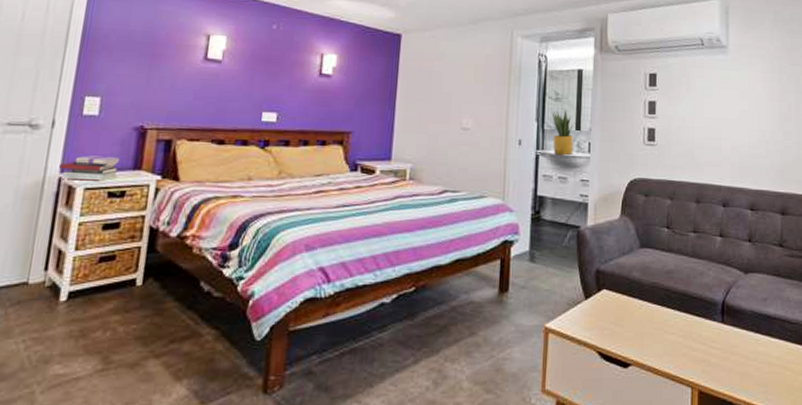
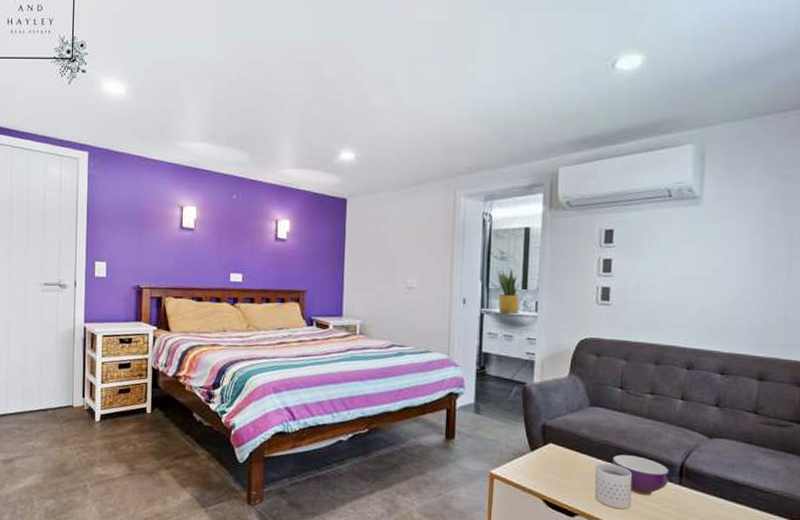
books: present [59,155,119,183] -> none [83,309,124,331]
mug: none [646,306,681,355] -> present [594,462,633,510]
bowl: none [662,296,713,338] -> present [612,454,670,496]

